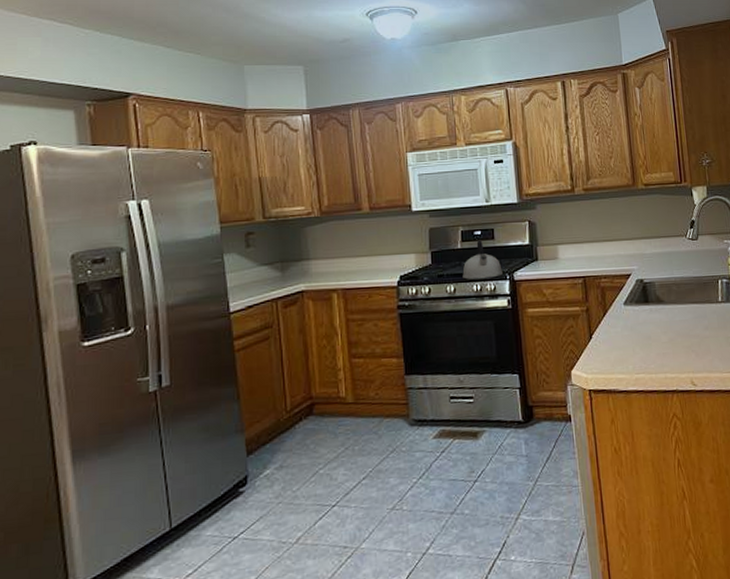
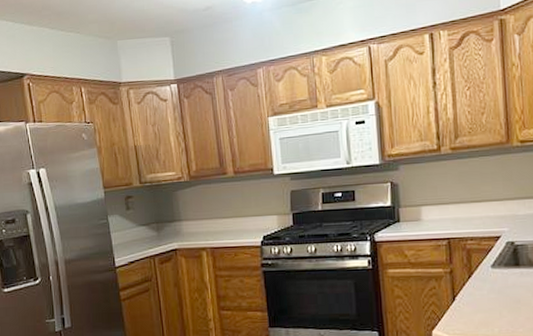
kettle: present [462,240,504,280] -> none [323,201,365,240]

